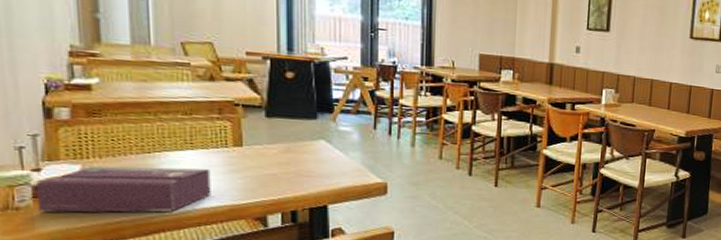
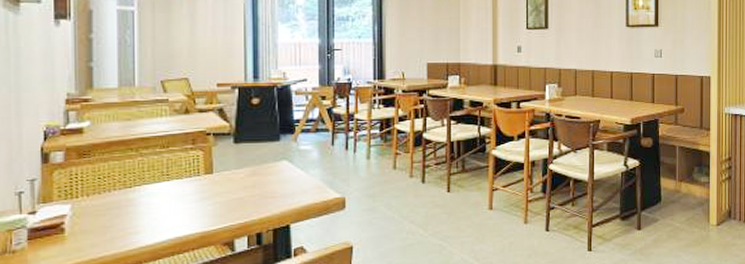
tissue box: present [36,166,211,213] -> none [31,197,184,253]

